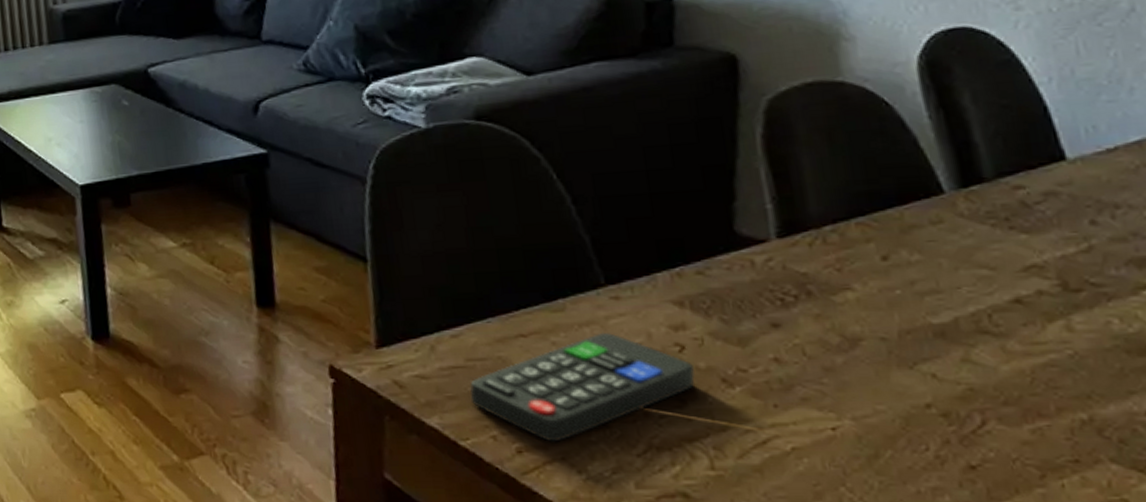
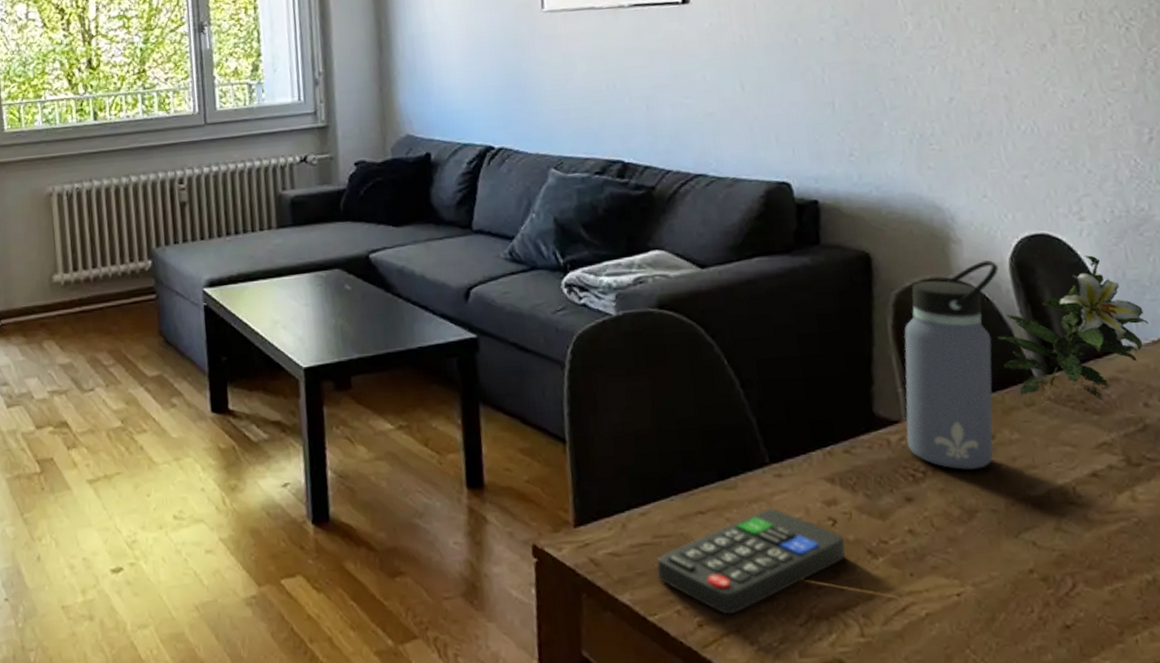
water bottle: none [775,59,903,294] -> present [904,260,999,470]
flower: none [897,50,1103,222] -> present [997,255,1149,405]

